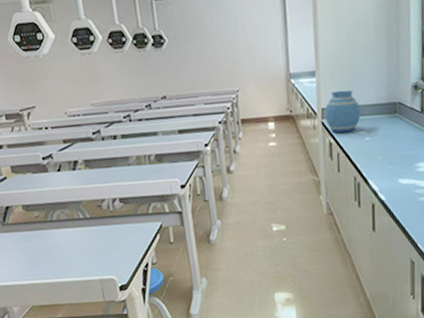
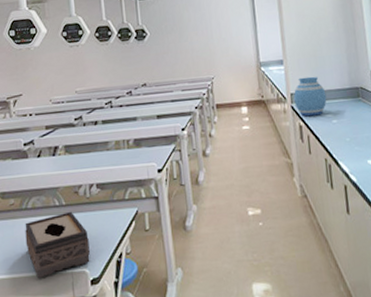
tissue box: none [51,224,118,284] -> present [25,211,90,278]

